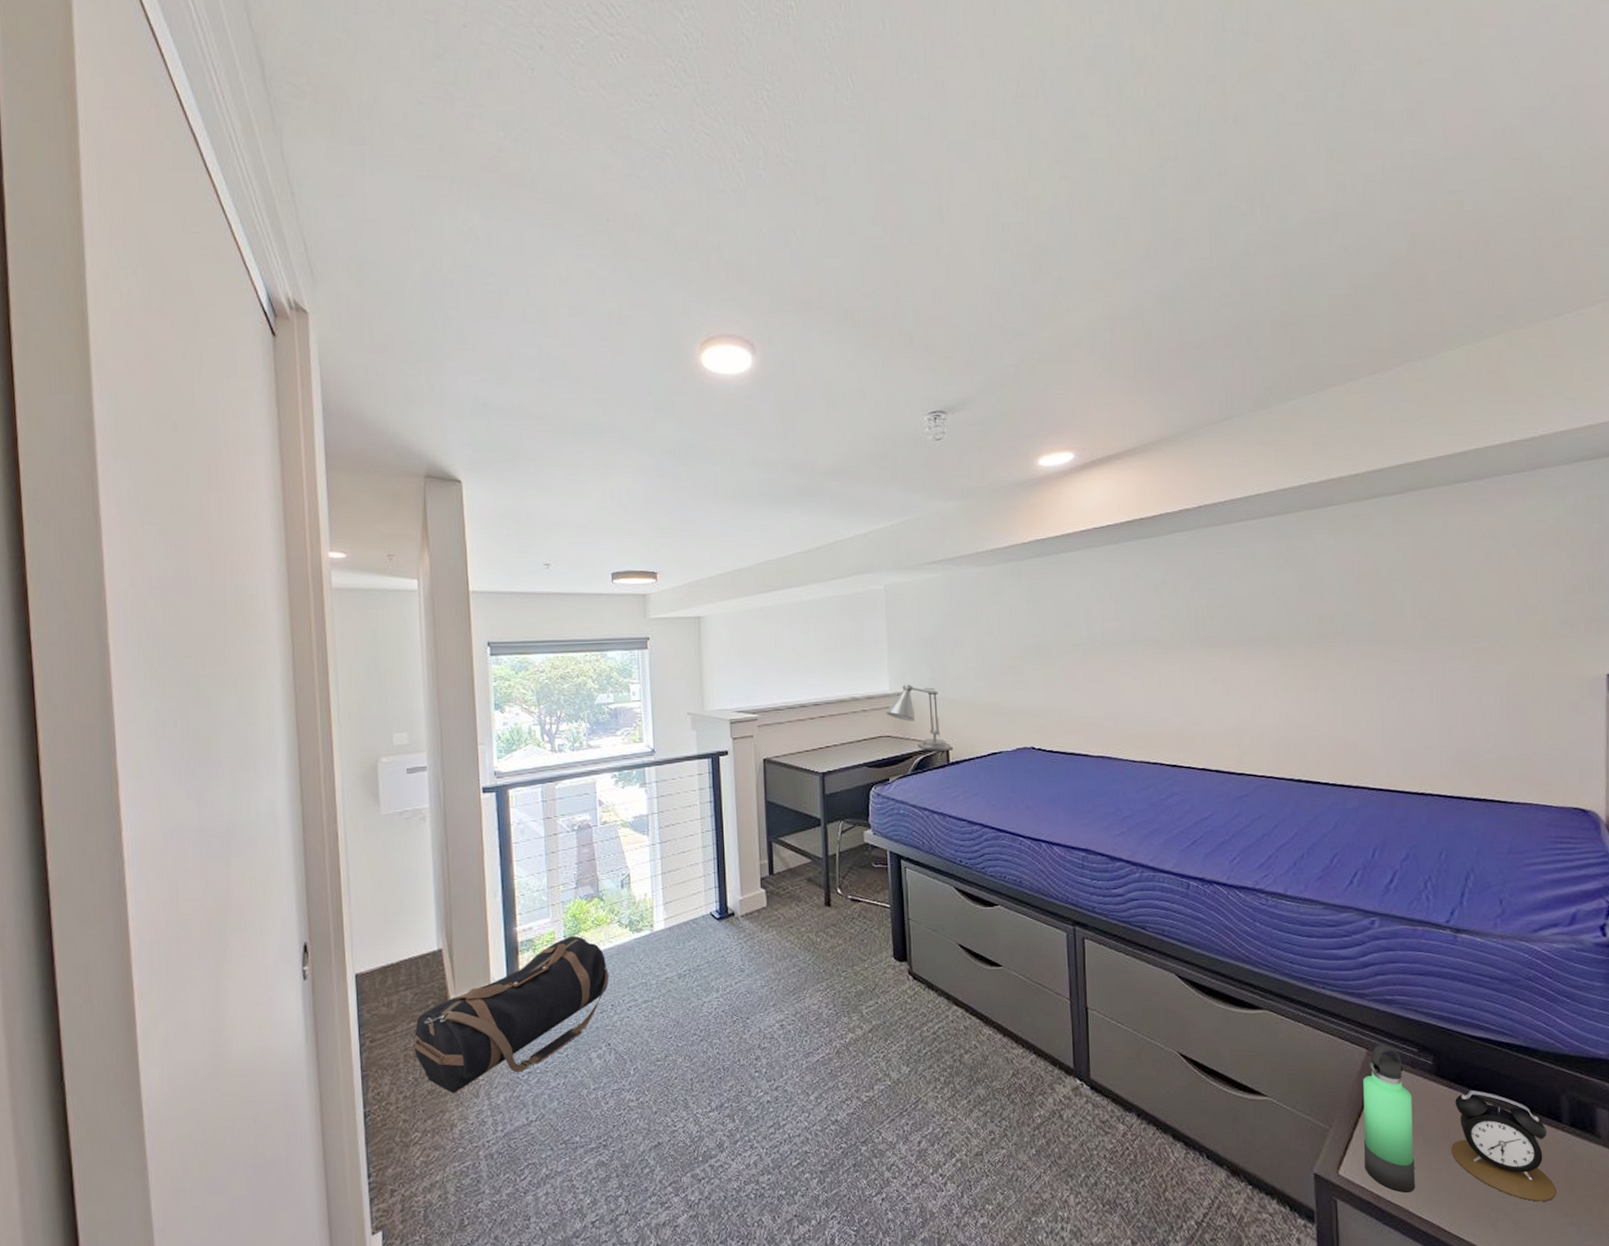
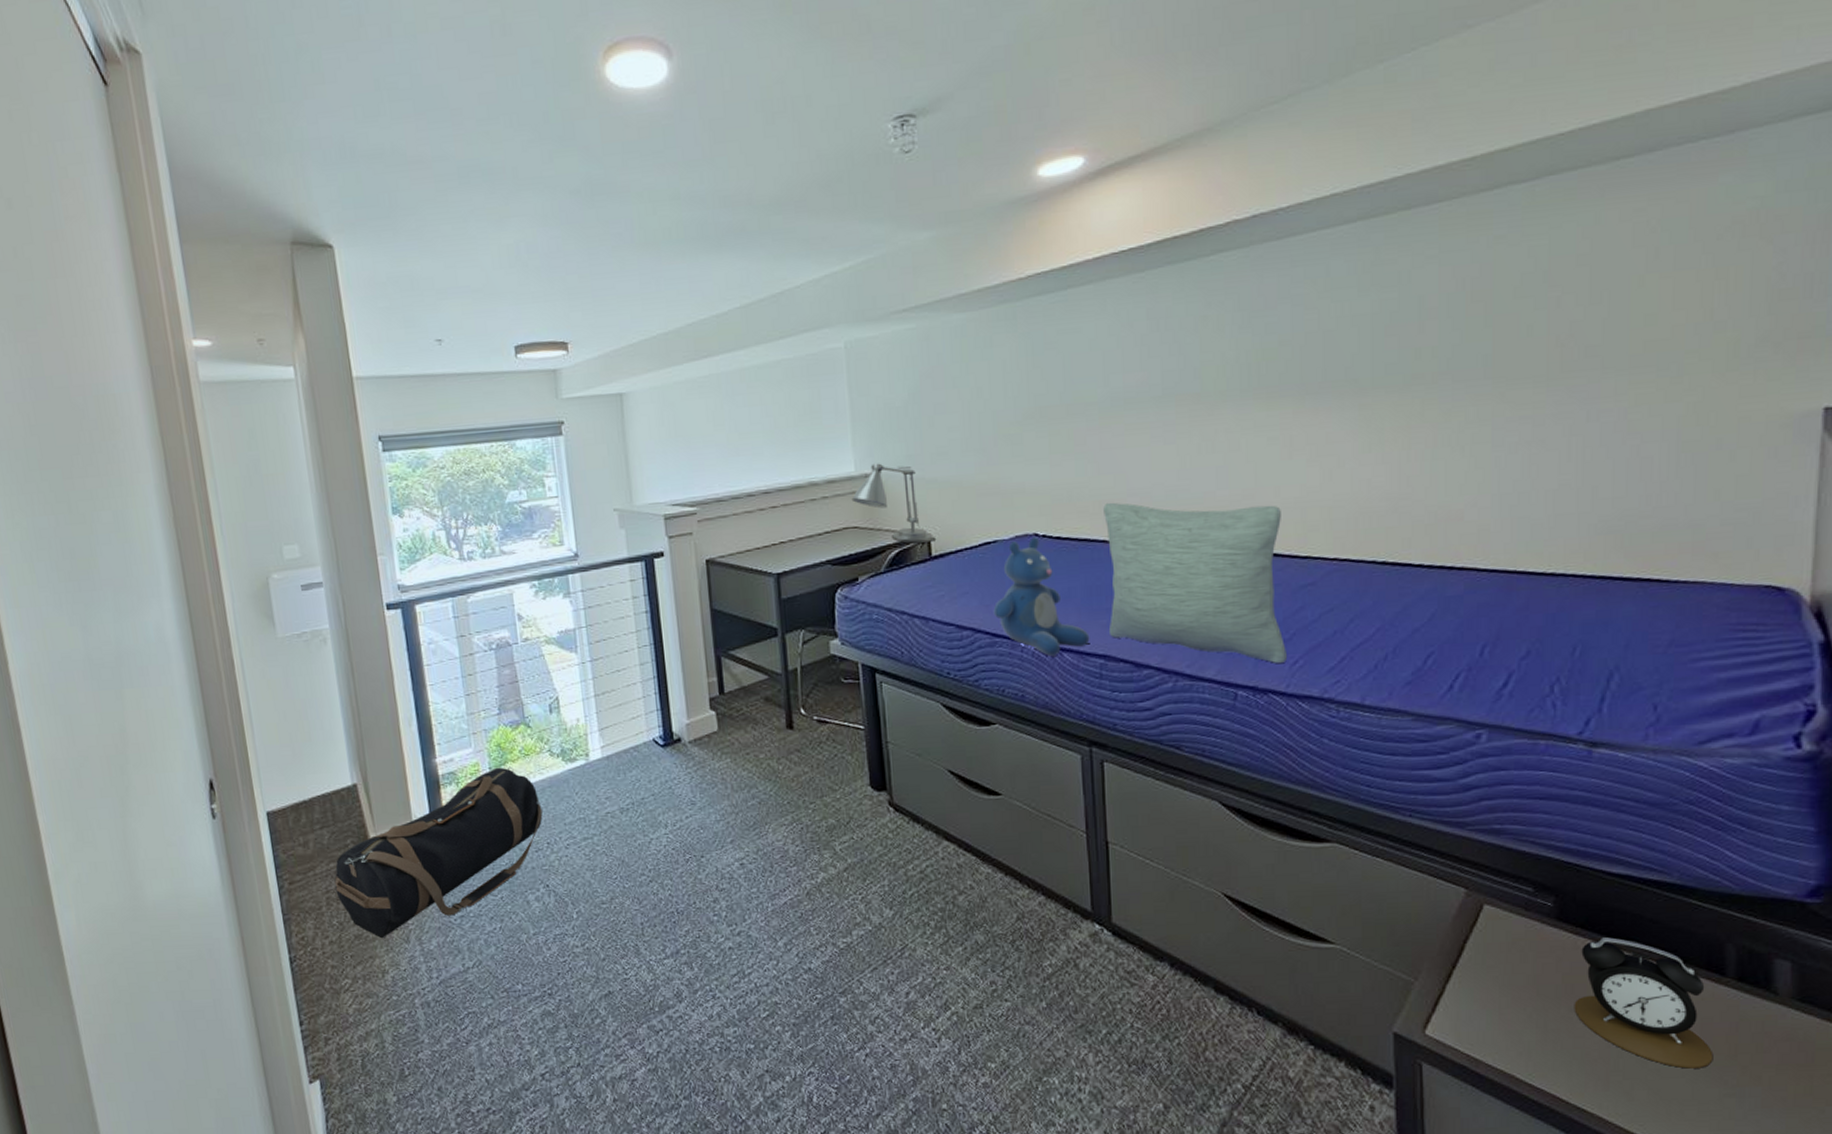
stuffed animal: none [998,750,1075,849] -> present [993,537,1090,656]
pillow: none [1086,724,1227,860] -> present [1103,502,1287,664]
thermos bottle: present [1363,1044,1415,1193] -> none [1459,882,1525,1056]

